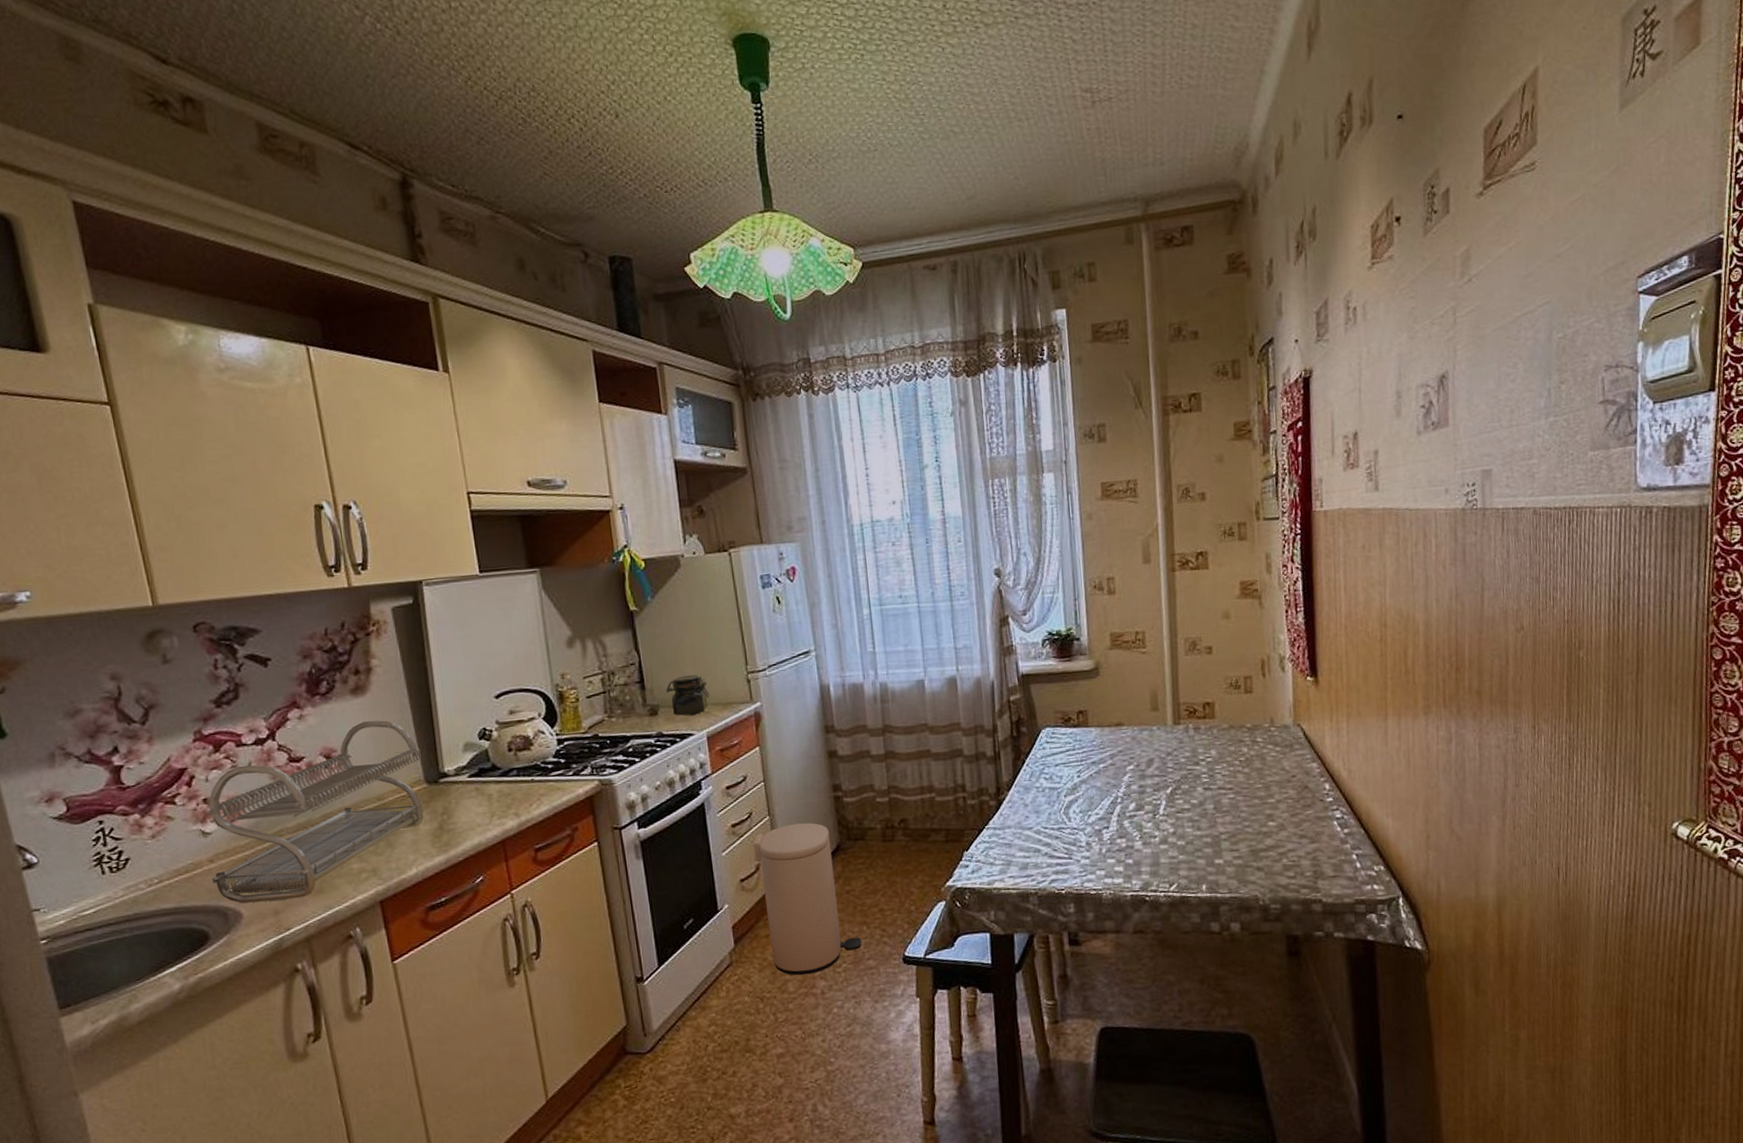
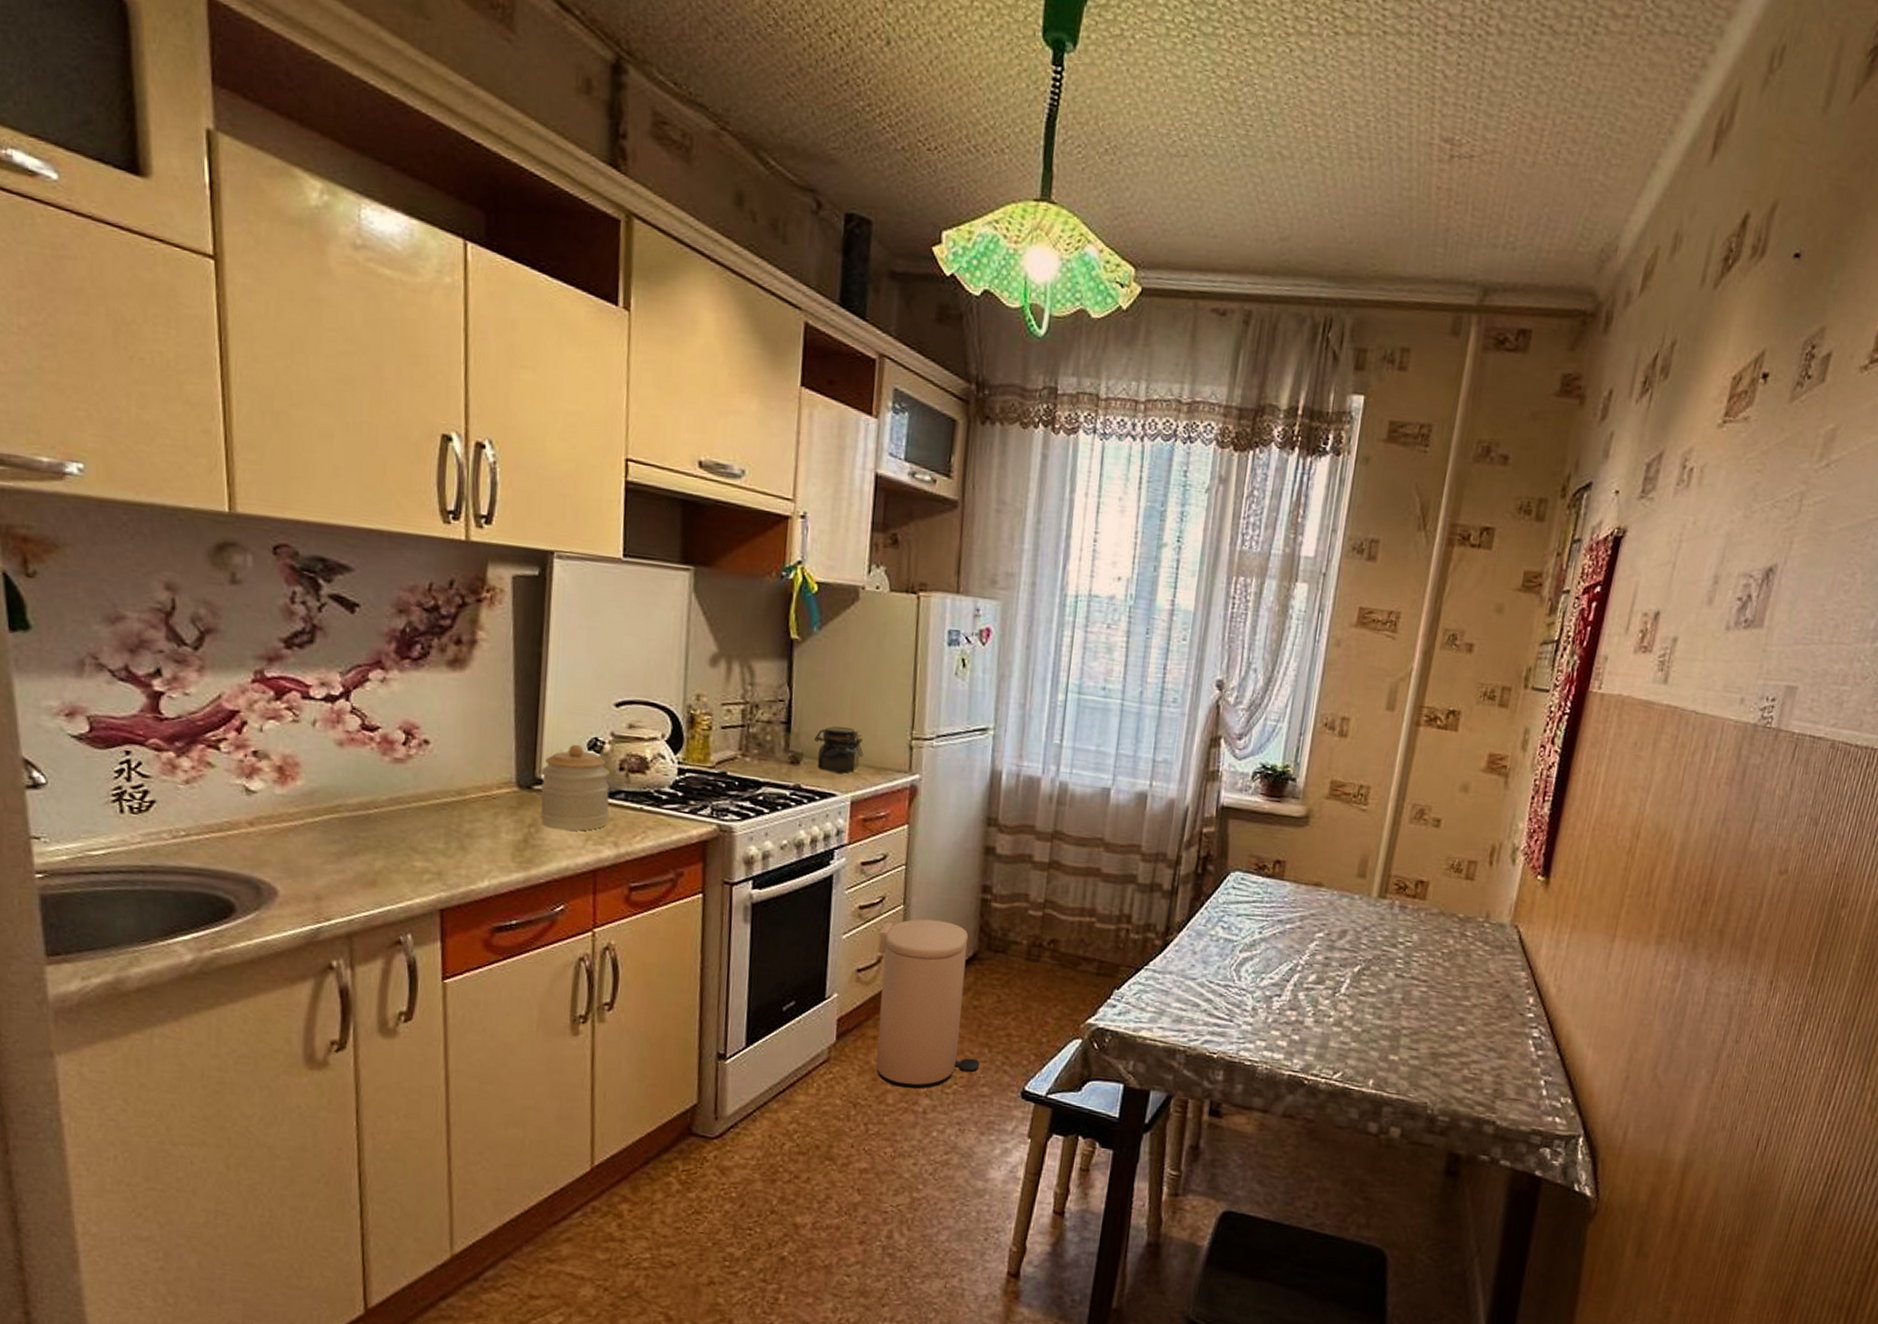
dish rack: present [205,720,424,904] -> none [248,700,517,887]
jar: none [443,737,507,813] -> present [540,744,611,832]

